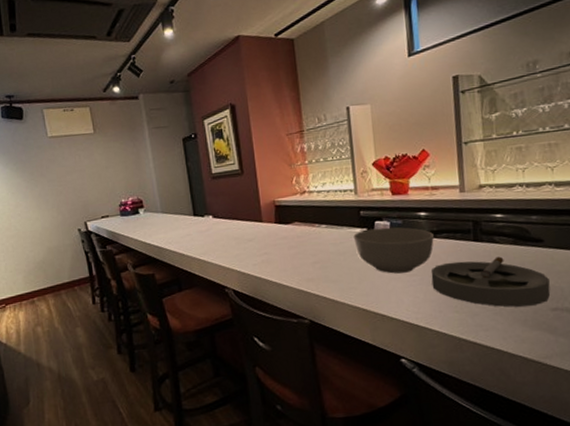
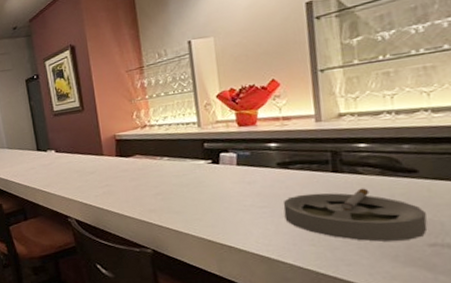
bowl: present [353,227,435,274] -> none [197,159,287,206]

